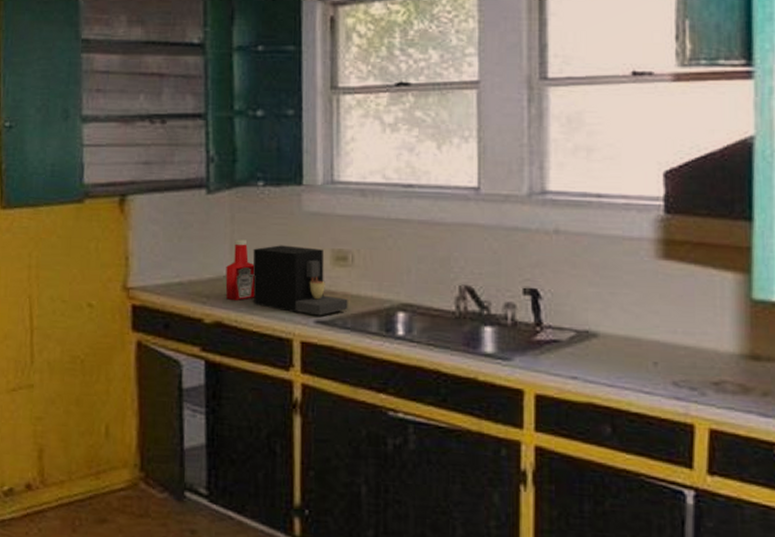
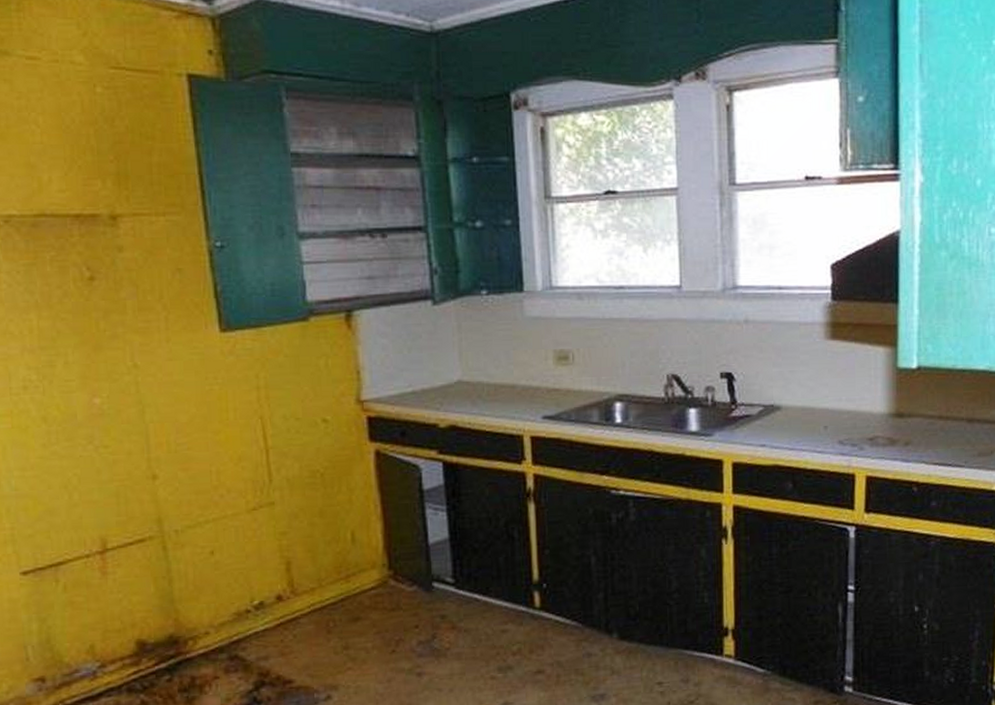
ketchup bottle: present [225,239,255,300] -> none [456,347,486,404]
coffee maker: present [252,245,348,316] -> none [481,349,571,412]

